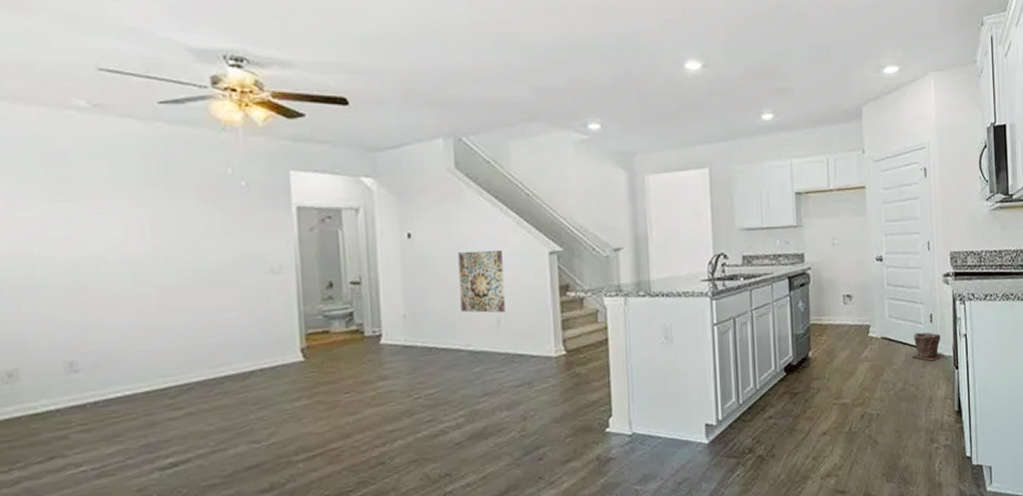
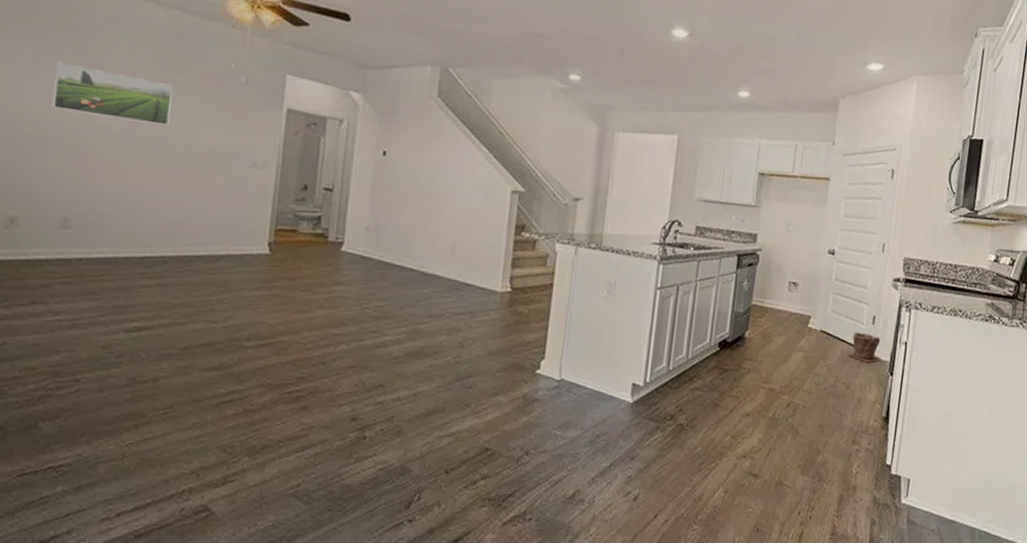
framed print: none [32,196,169,248] -> present [51,61,173,125]
wall art: present [458,250,505,313] -> none [420,176,468,242]

